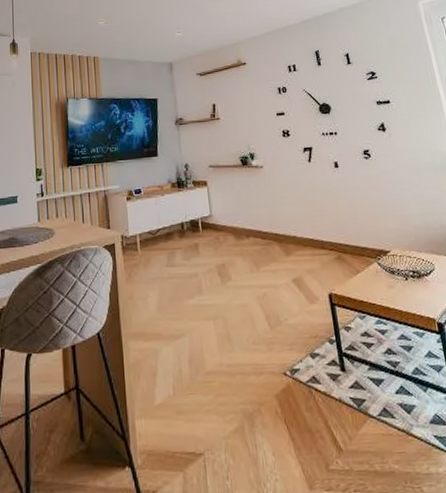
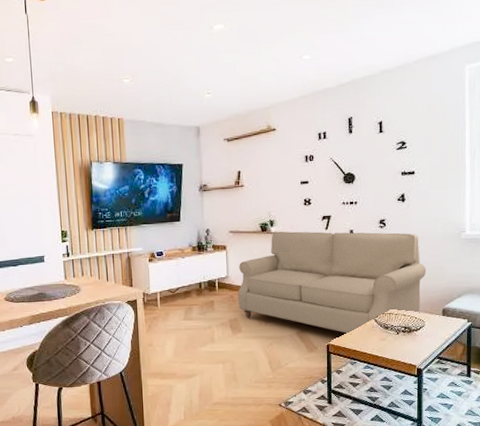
sofa: none [222,163,427,282] -> present [237,231,427,335]

